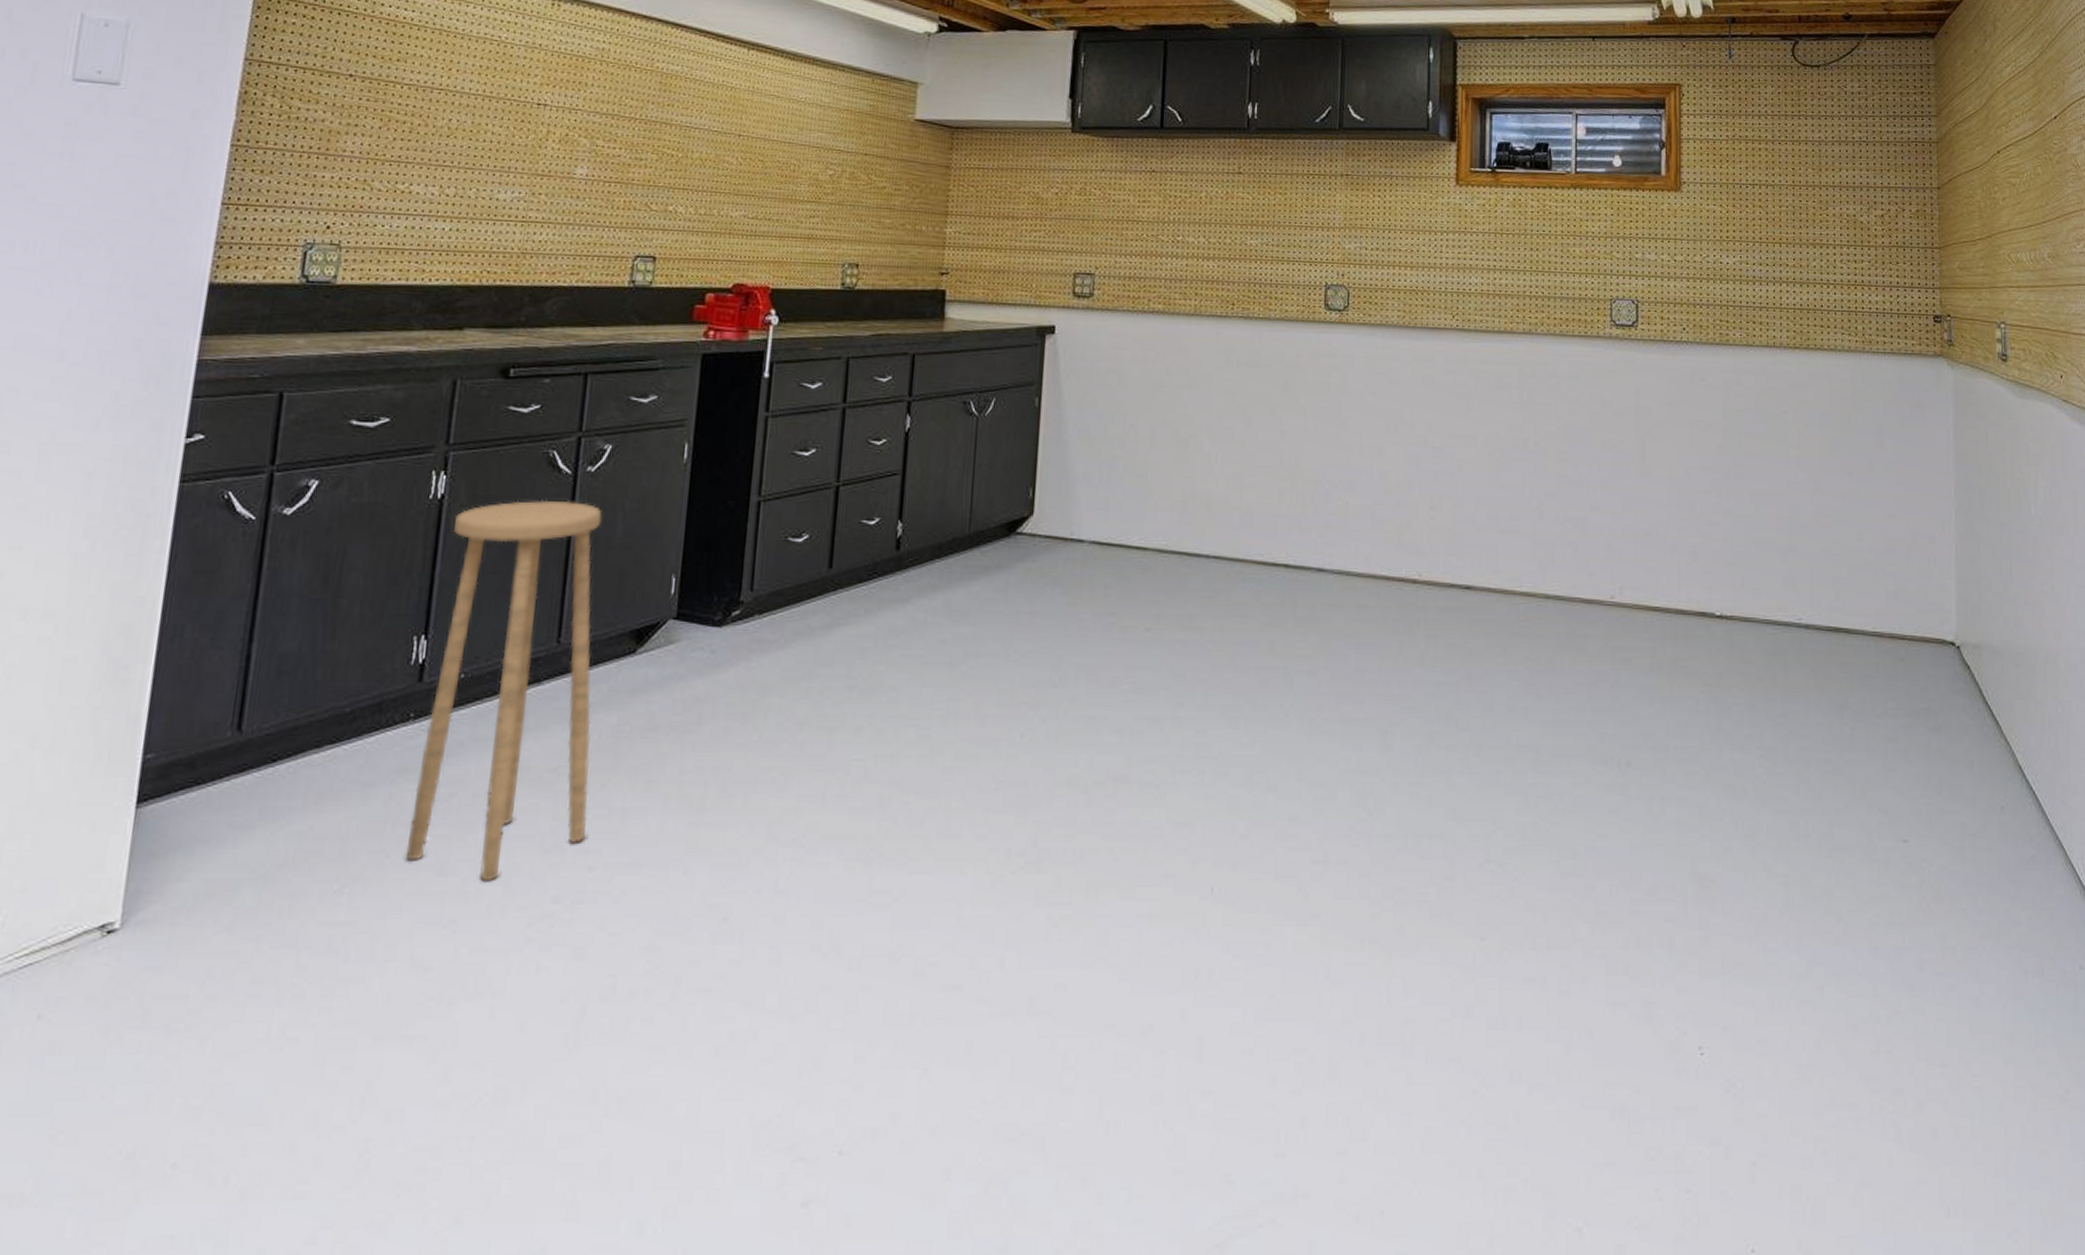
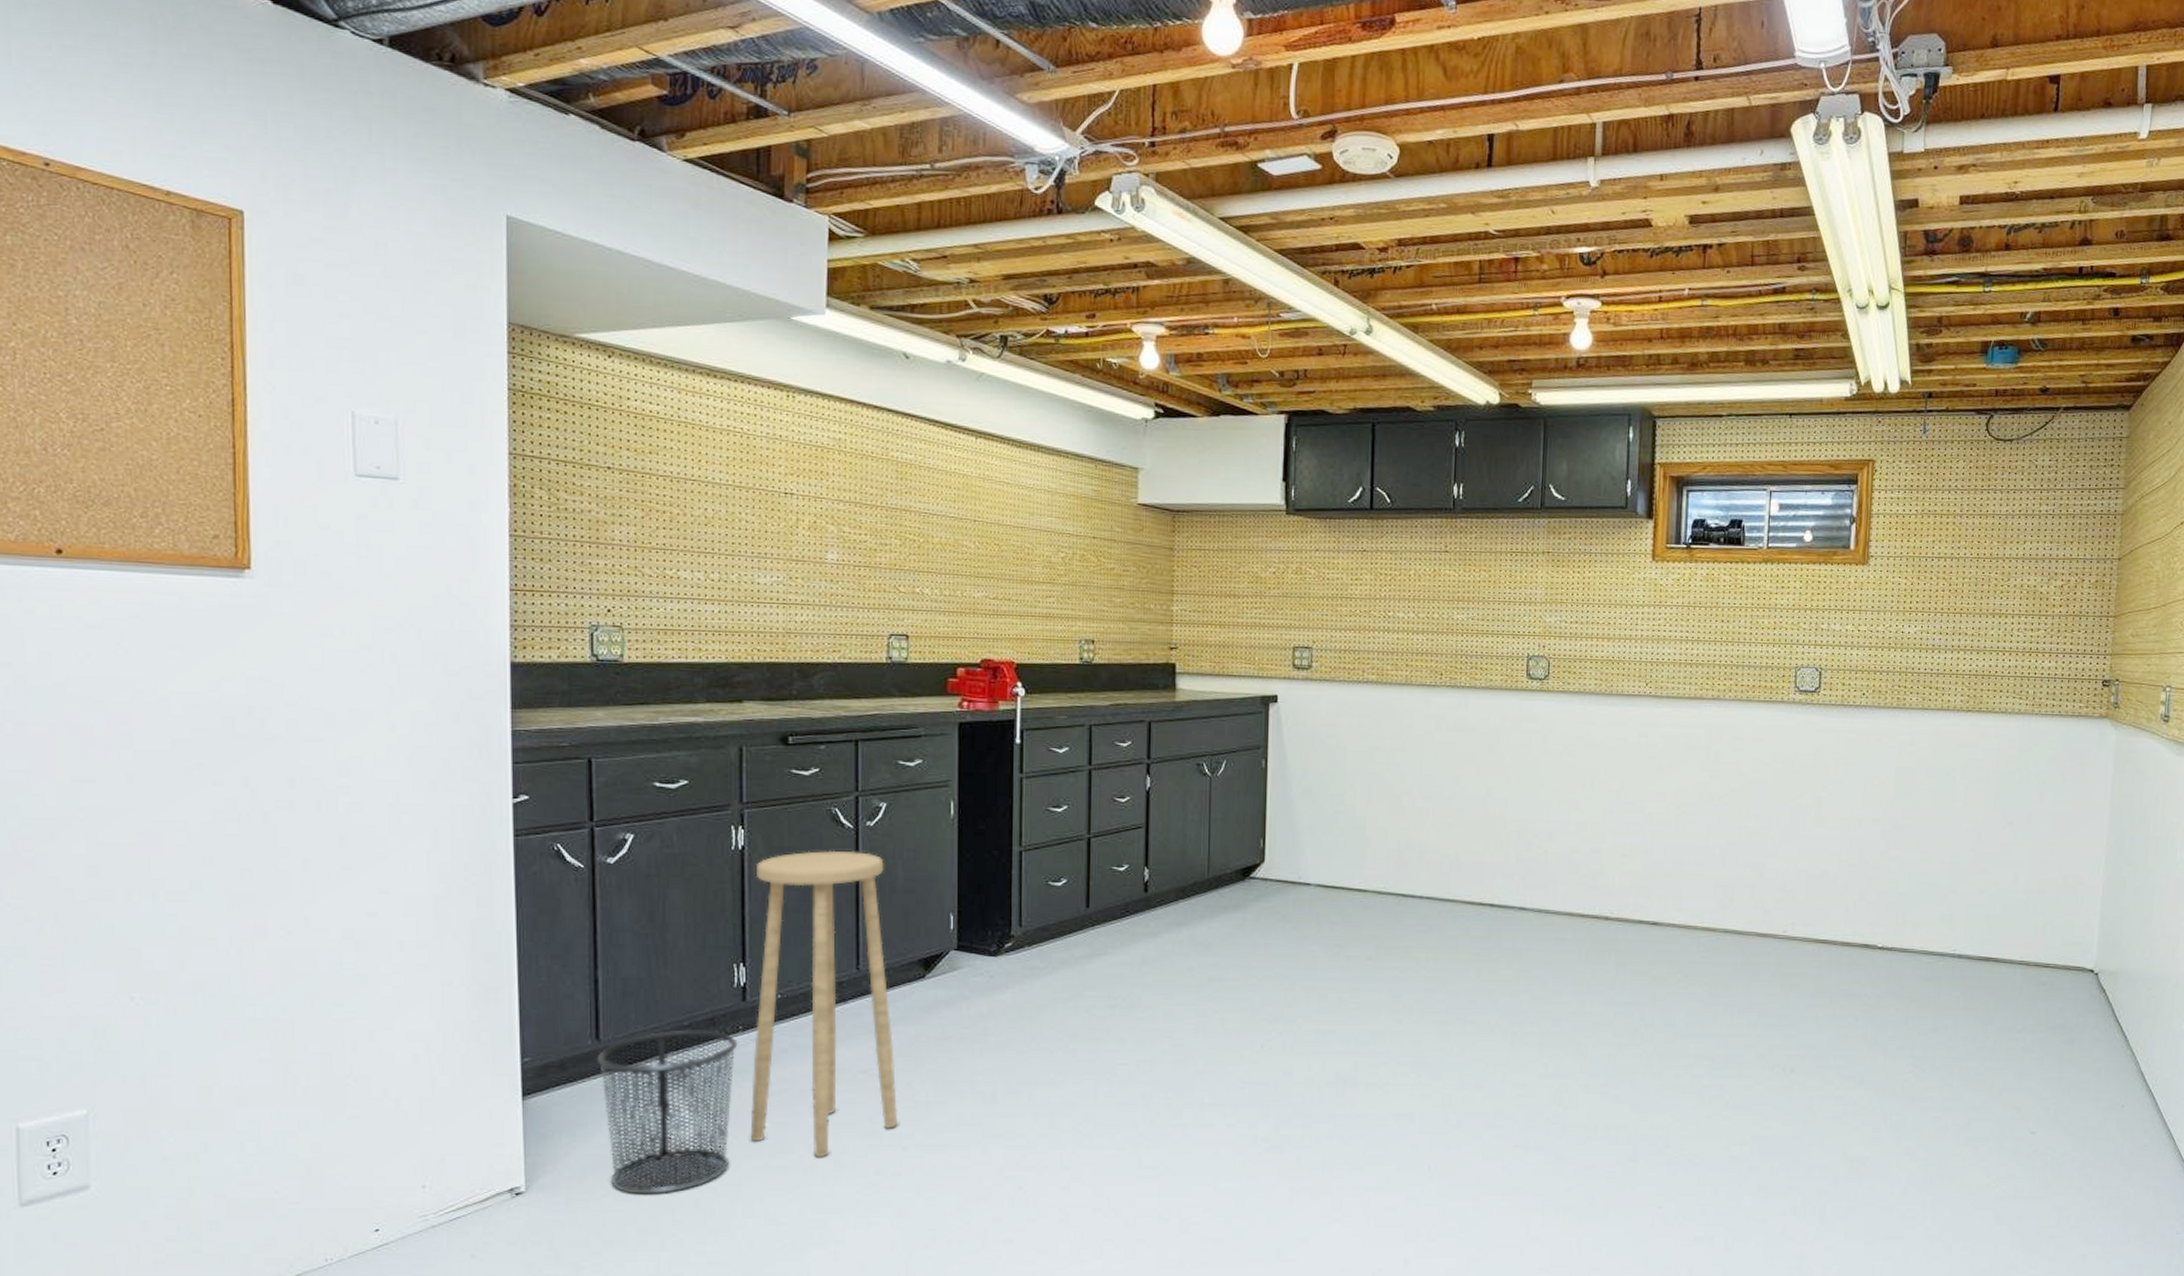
waste bin: none [227,717,407,932] -> present [596,1029,738,1195]

